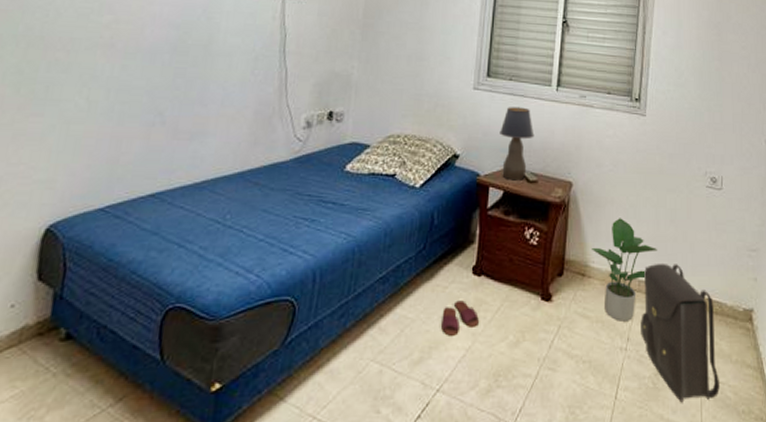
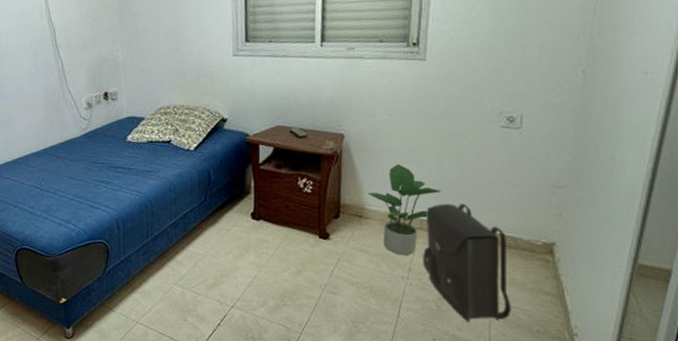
slippers: present [441,300,479,336] -> none [228,240,262,267]
table lamp: present [500,107,535,181] -> none [264,67,300,138]

